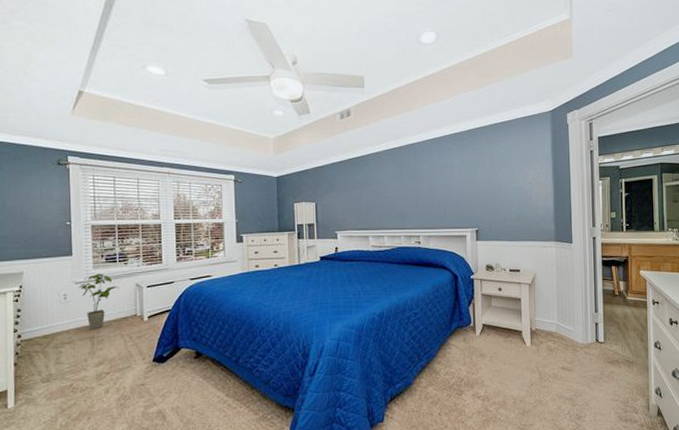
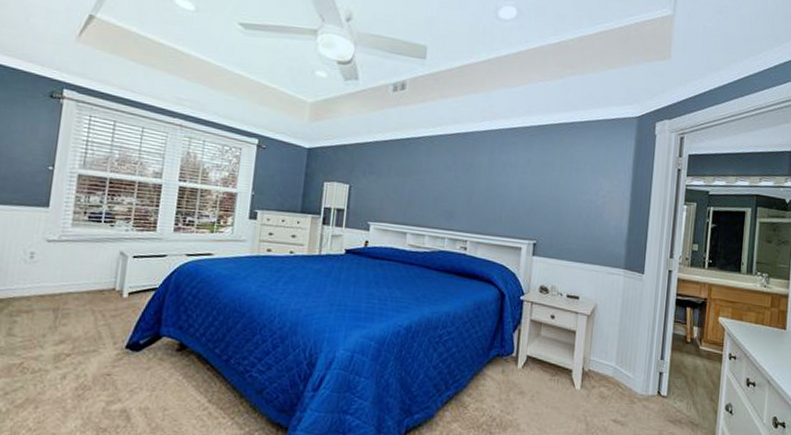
house plant: present [78,273,119,330] -> none [50,233,100,300]

